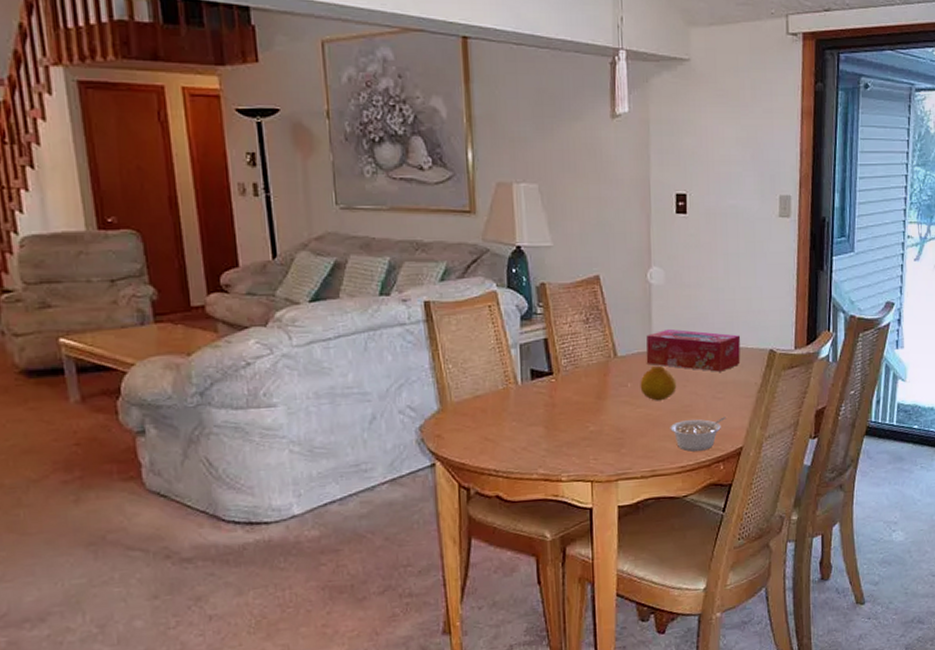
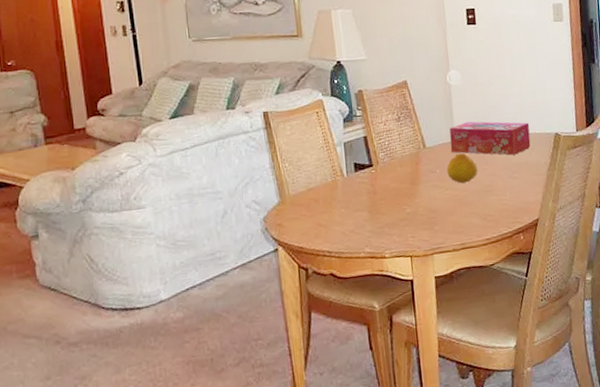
legume: present [670,416,726,452] -> none [475,193,522,226]

